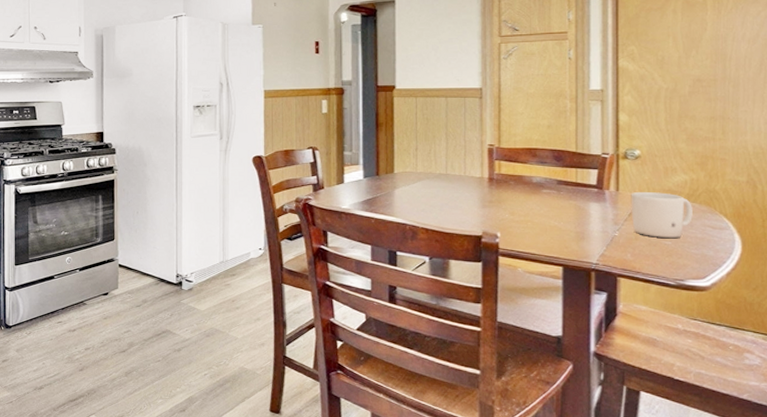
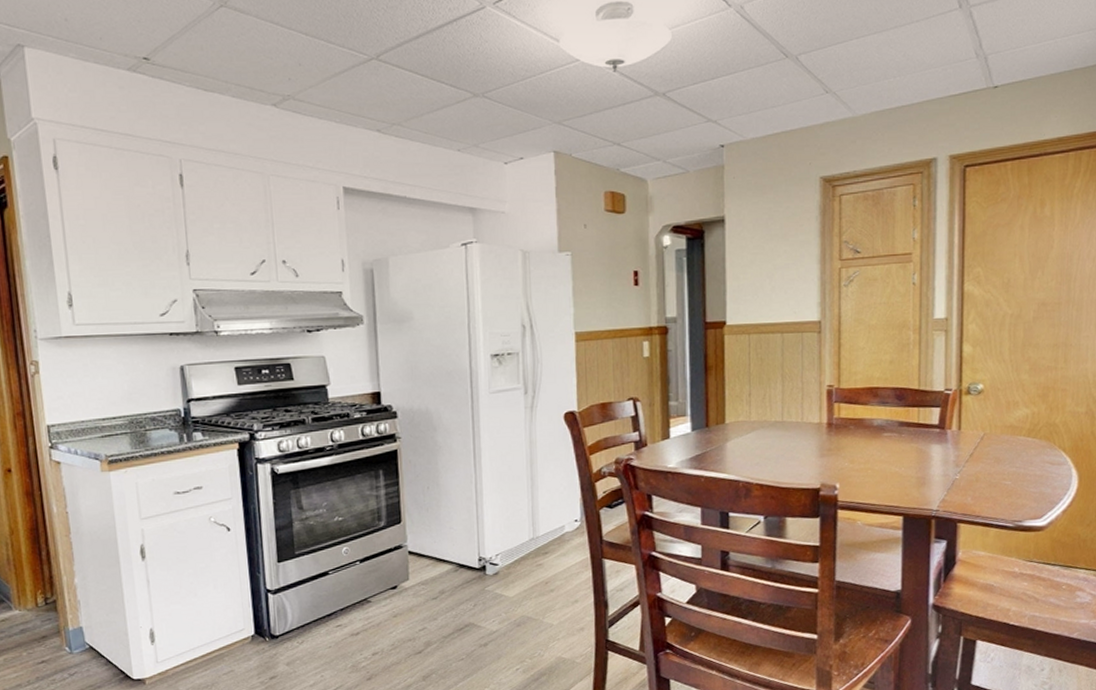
mug: present [631,191,693,239] -> none [972,428,1033,479]

